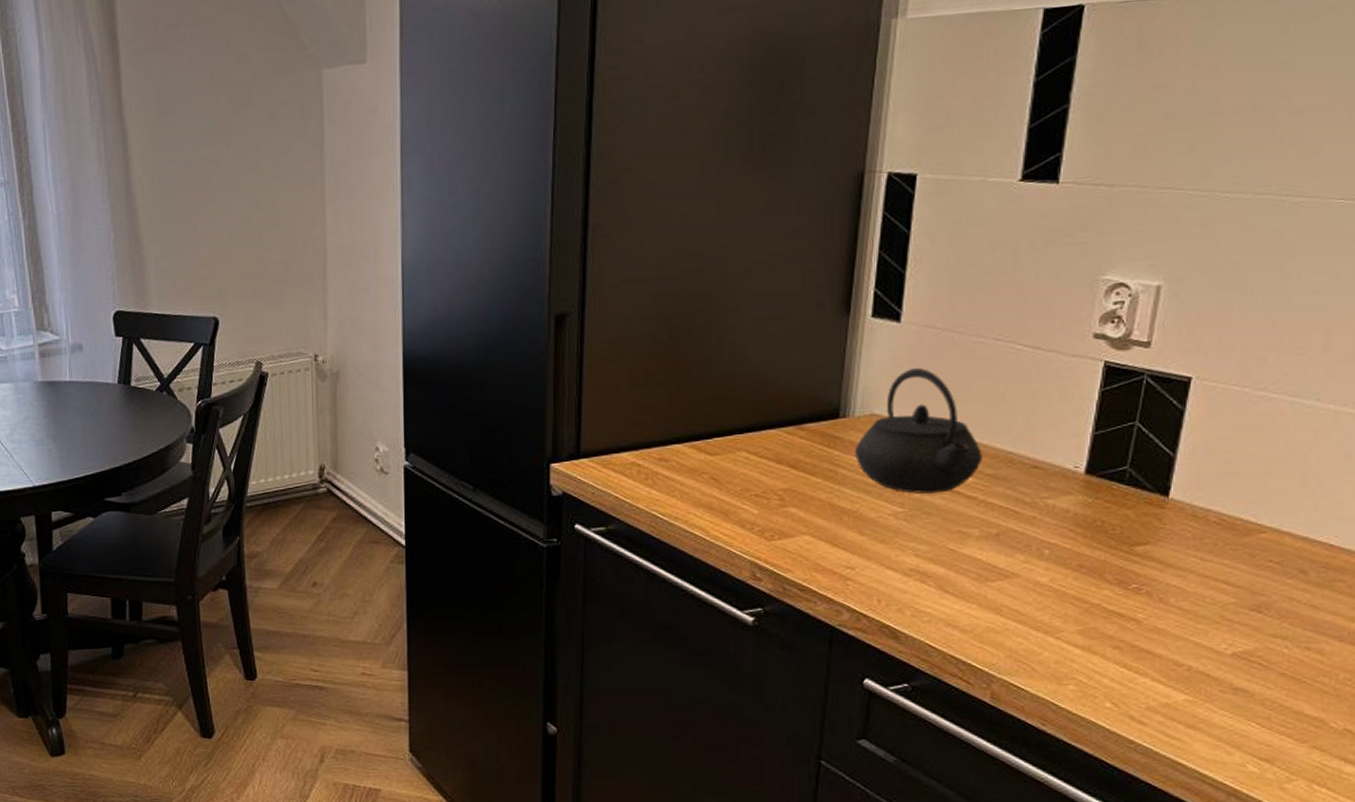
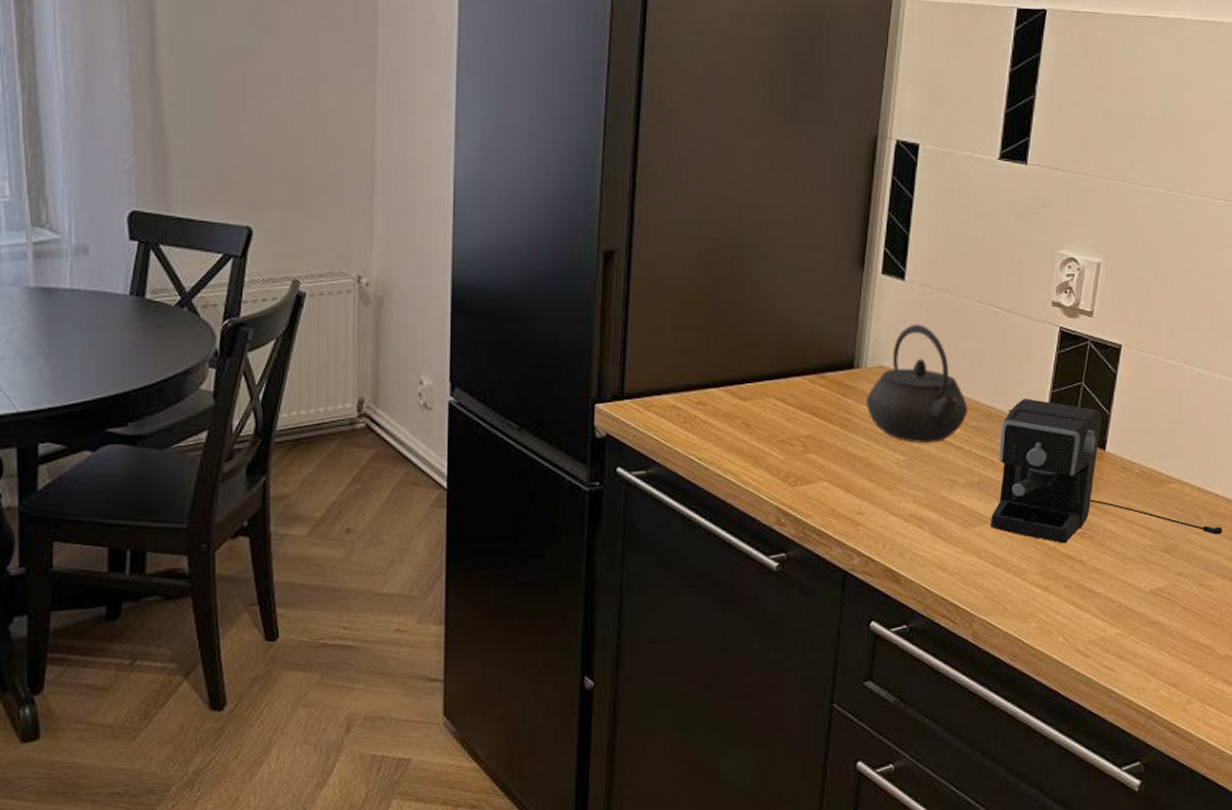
coffee maker: none [1014,442,1341,601] -> present [991,399,1223,544]

